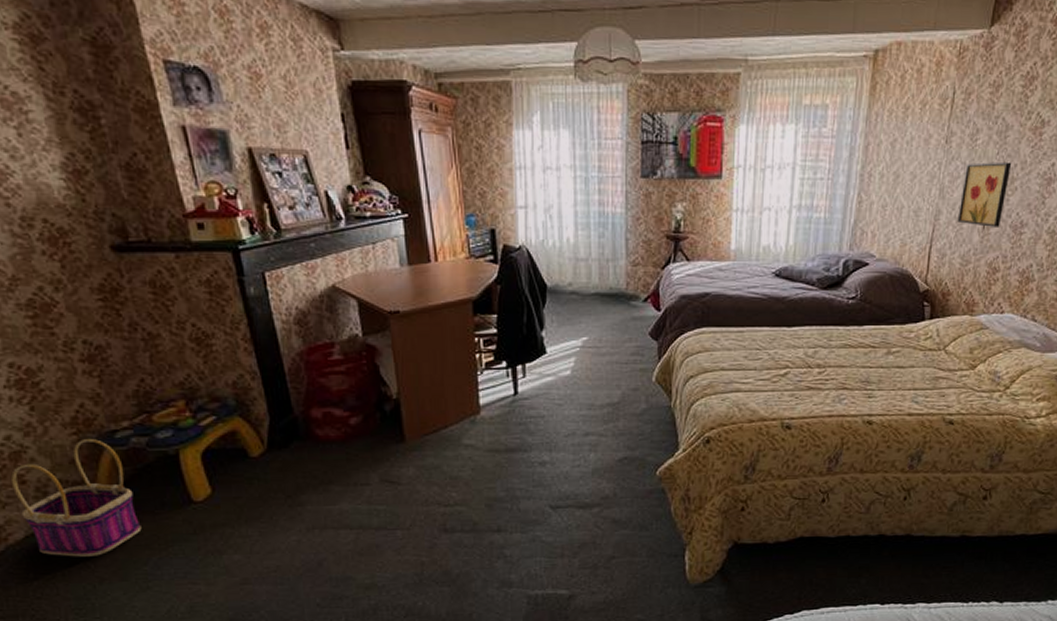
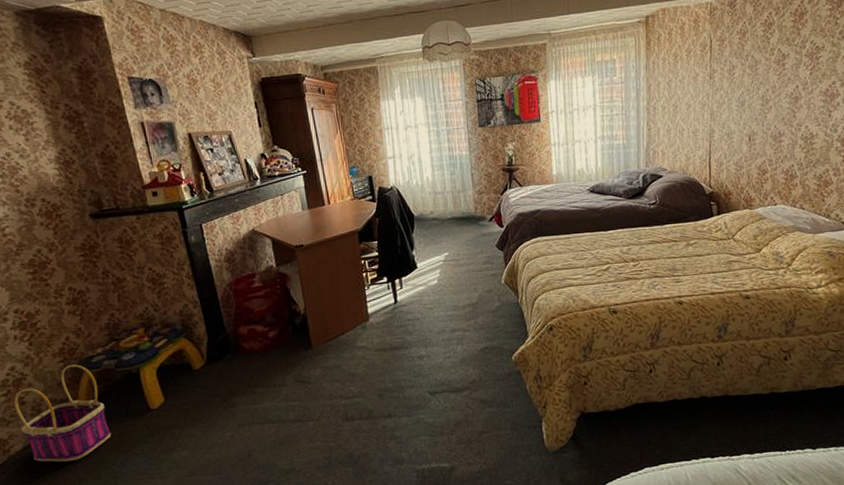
wall art: present [957,161,1012,227] -> none [728,88,765,139]

